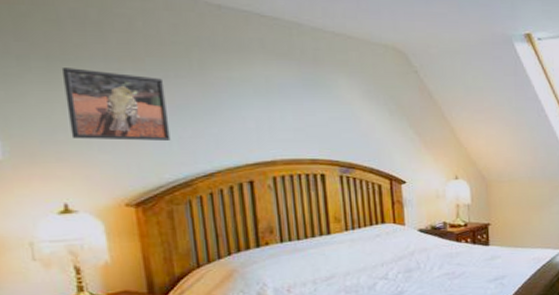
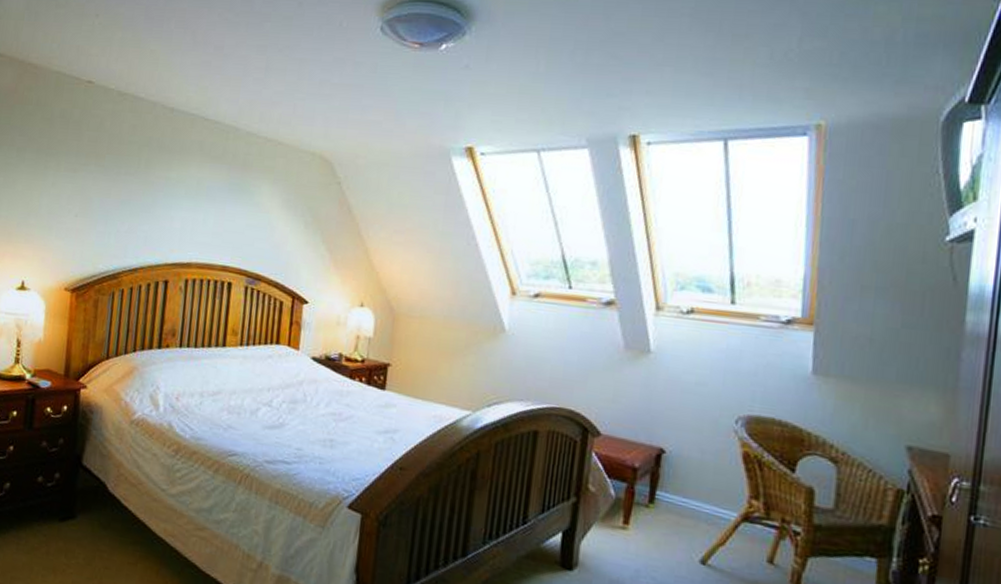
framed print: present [61,68,171,141] -> none [39,160,115,233]

